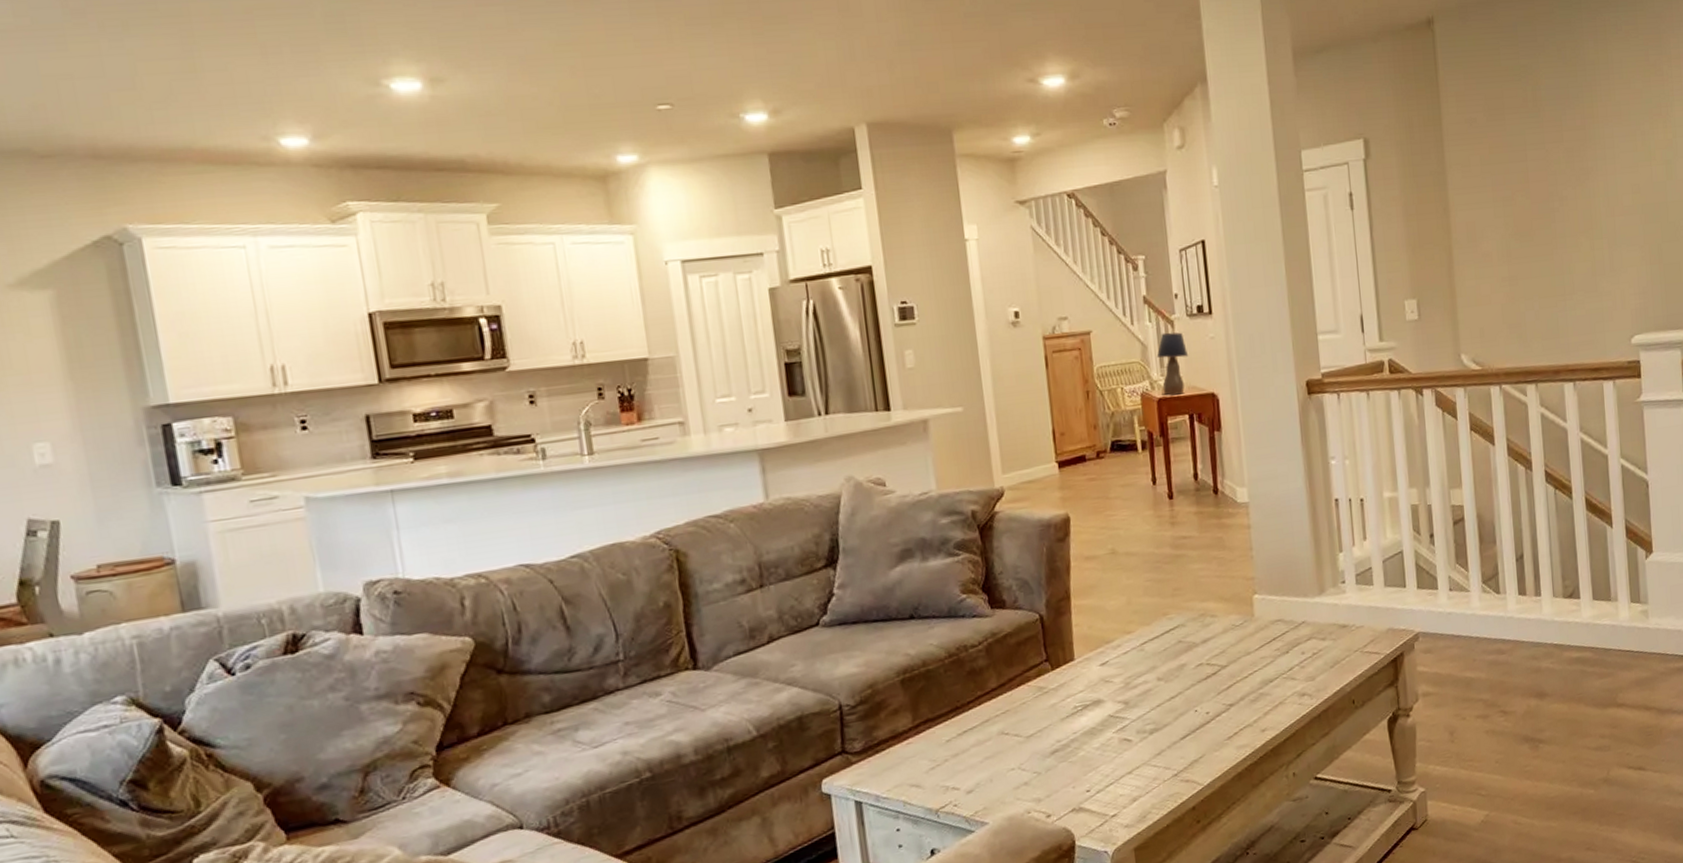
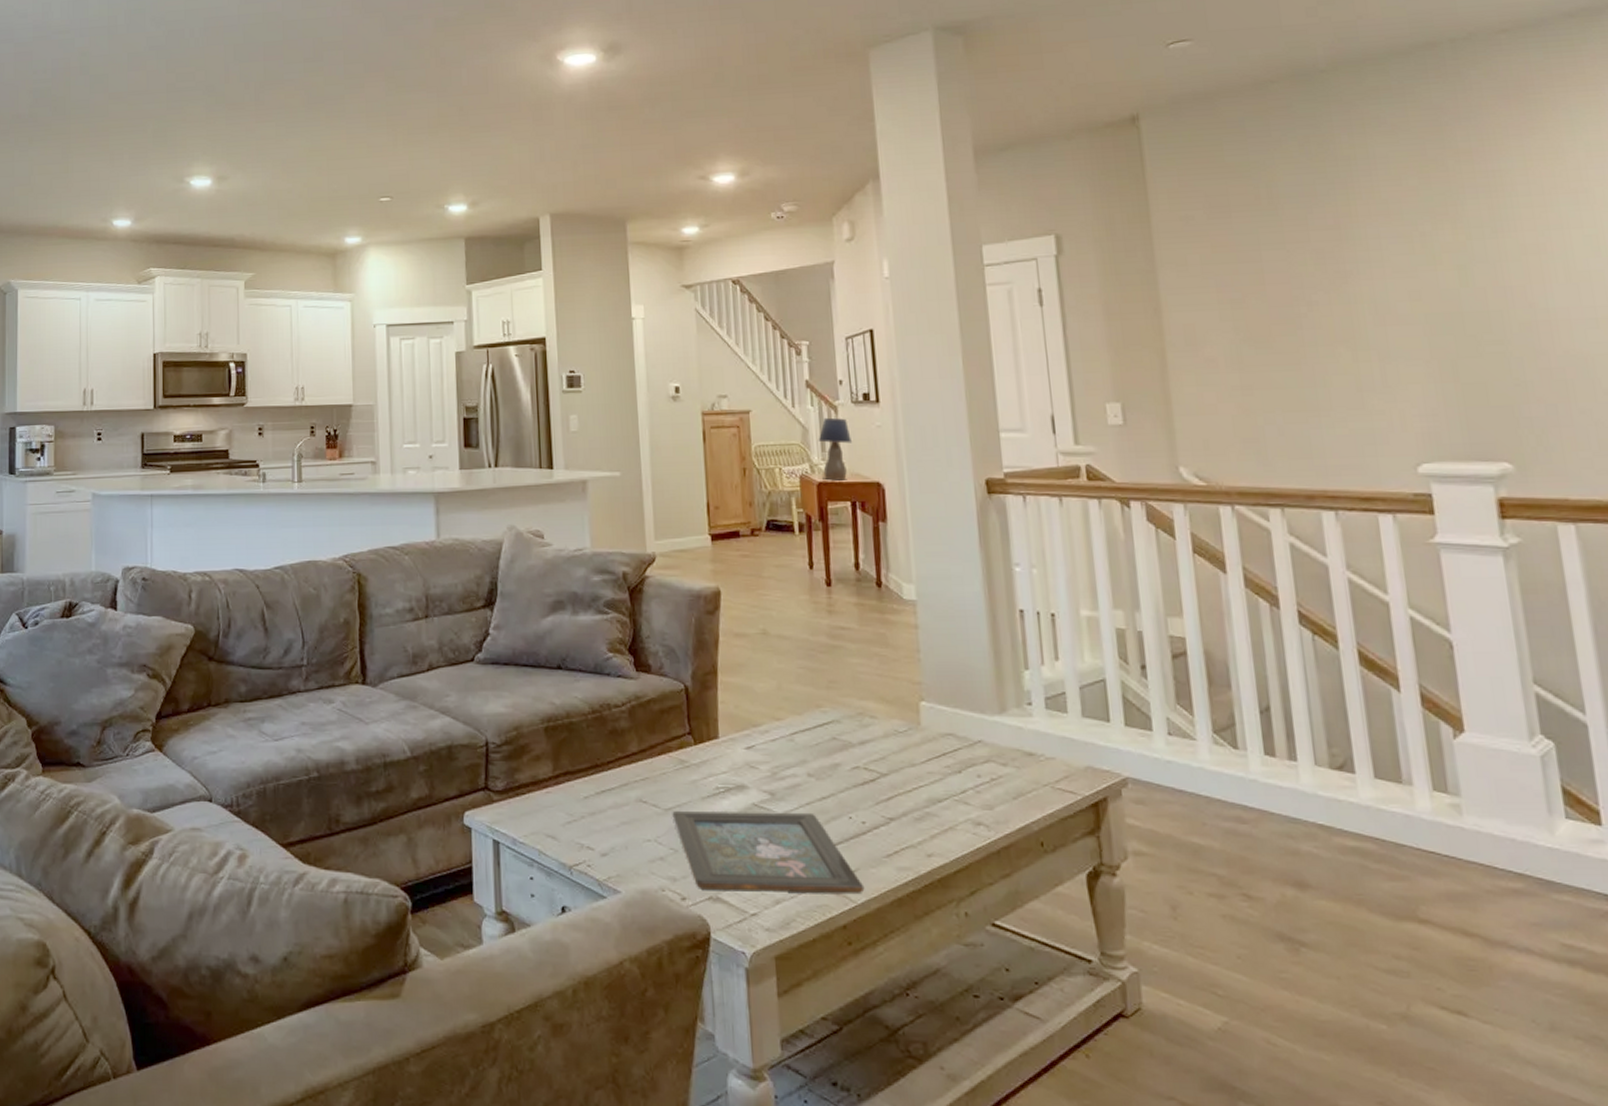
decorative tray: none [1033,713,1210,804] -> present [672,811,865,893]

